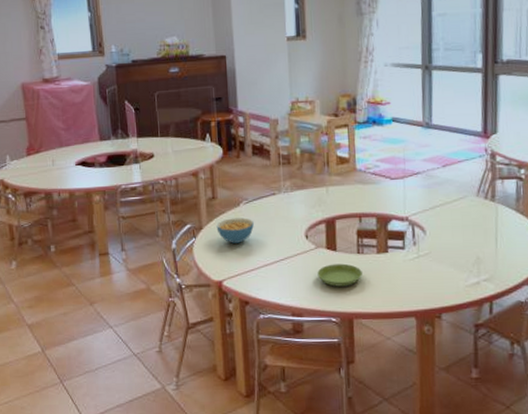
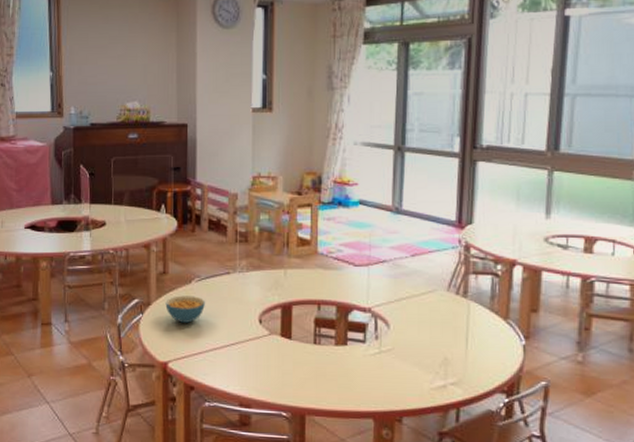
saucer: present [317,263,362,287] -> none [269,353,318,379]

